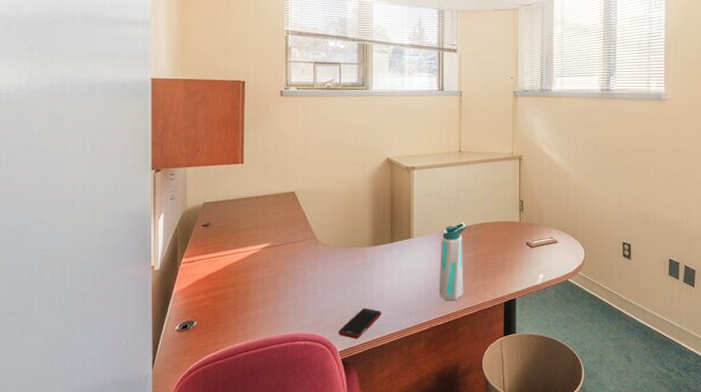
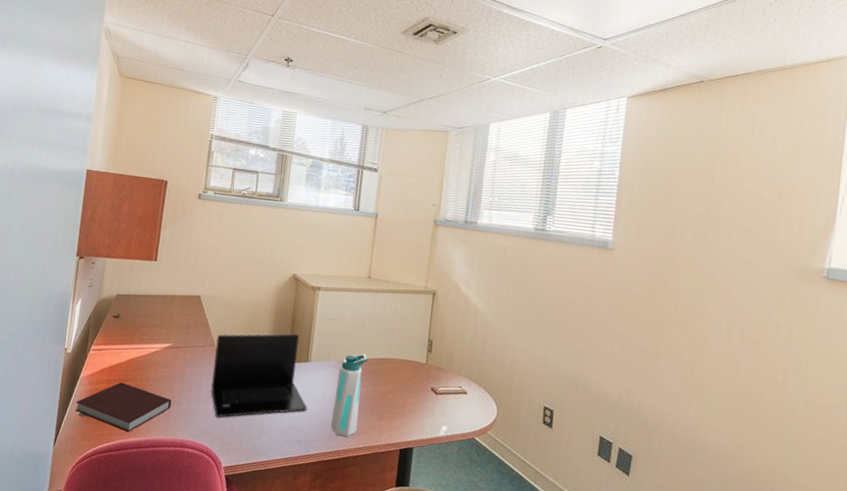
notebook: none [172,290,277,338] -> present [75,382,172,433]
laptop: none [316,214,415,306] -> present [211,333,308,418]
cell phone: present [339,308,382,338] -> none [225,426,270,457]

